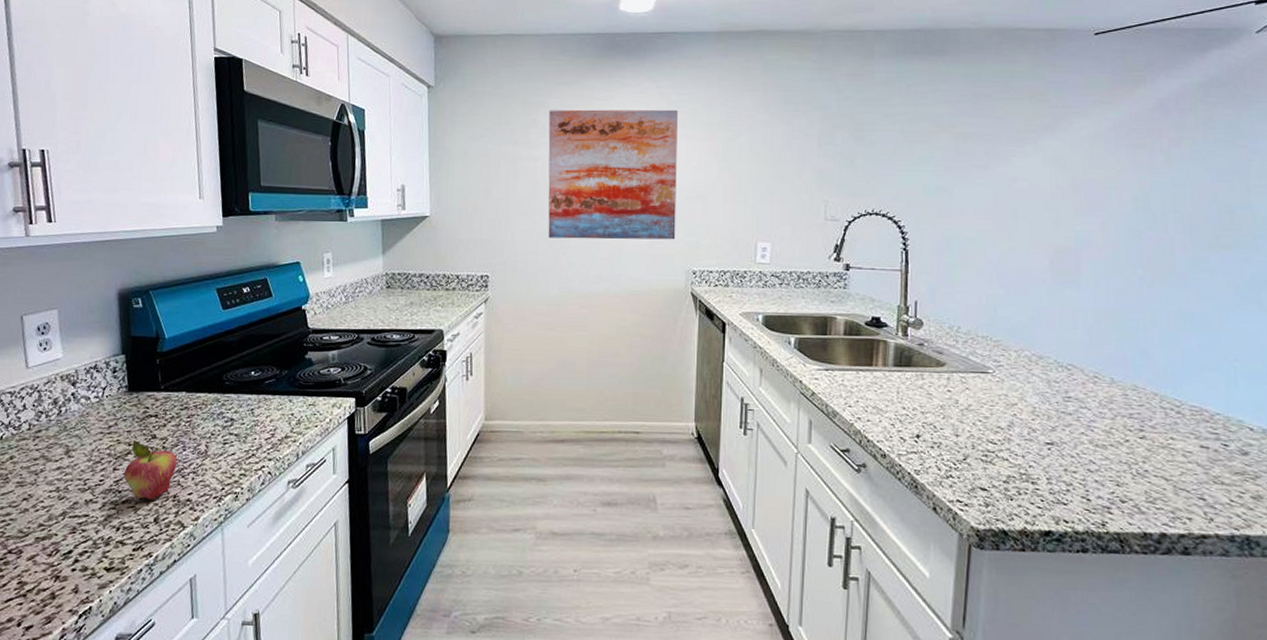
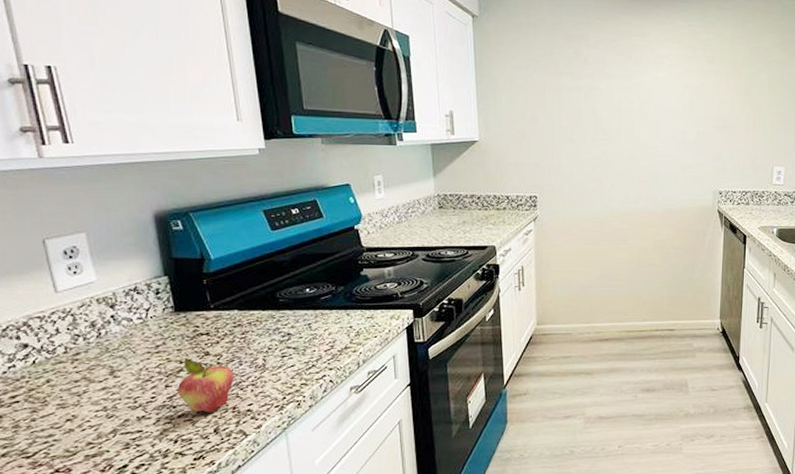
wall art: present [548,109,679,240] -> none [590,43,708,164]

